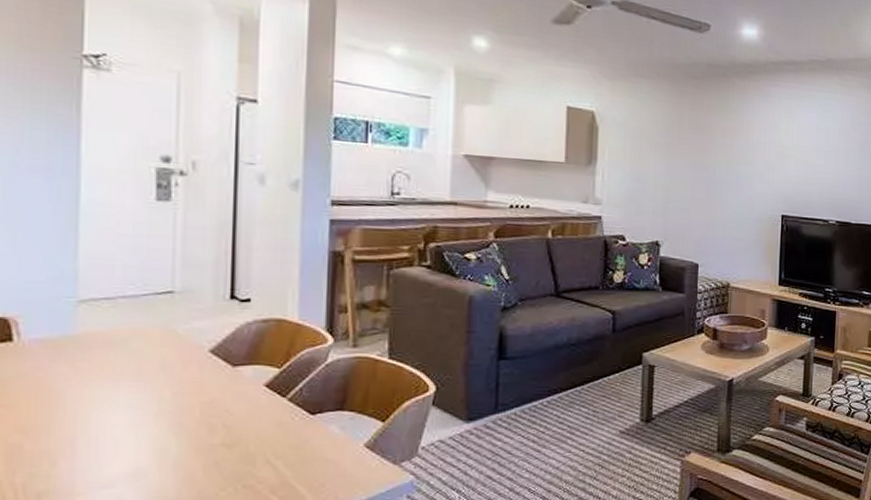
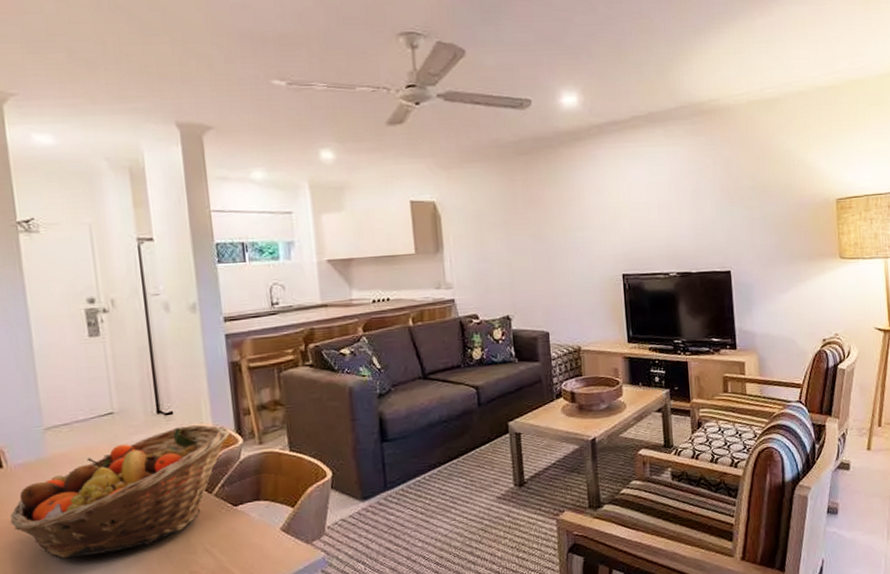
fruit basket: none [12,317,319,458] -> present [10,425,230,559]

